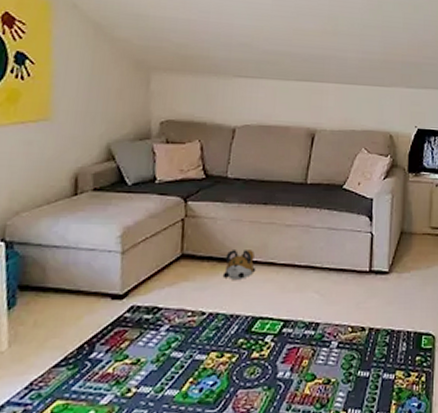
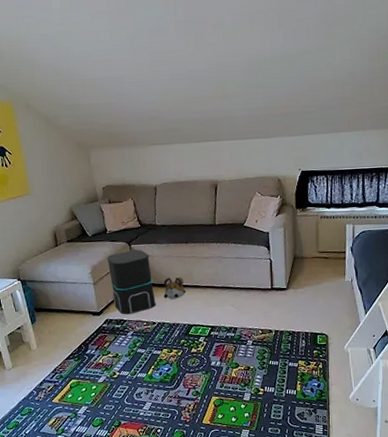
speaker: none [147,208,212,300] -> present [106,249,156,315]

